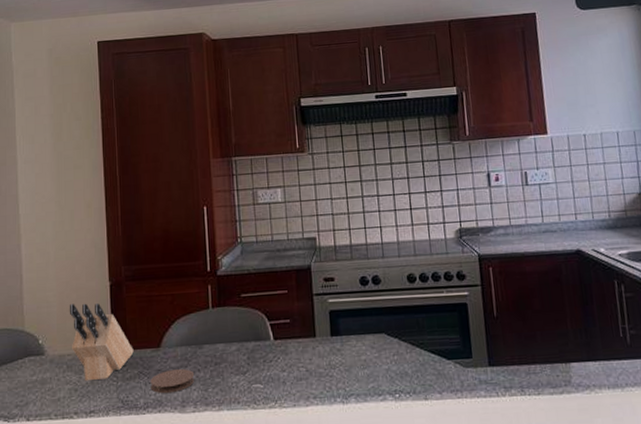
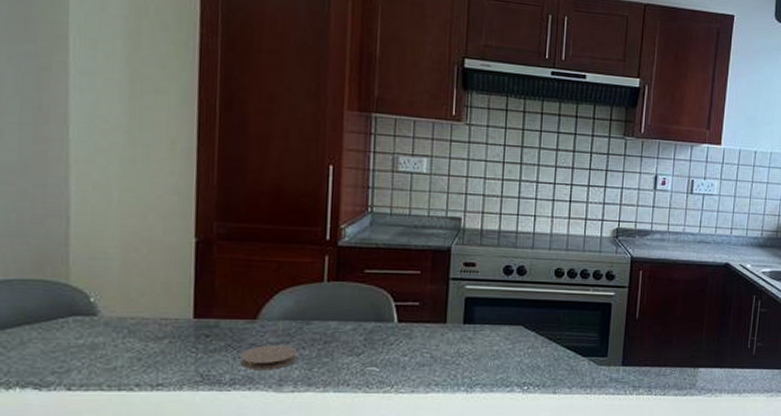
knife block: present [69,303,134,382] -> none [135,259,222,351]

